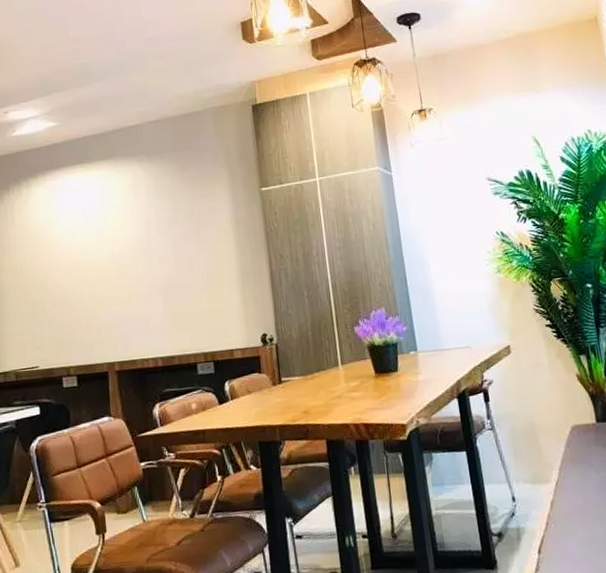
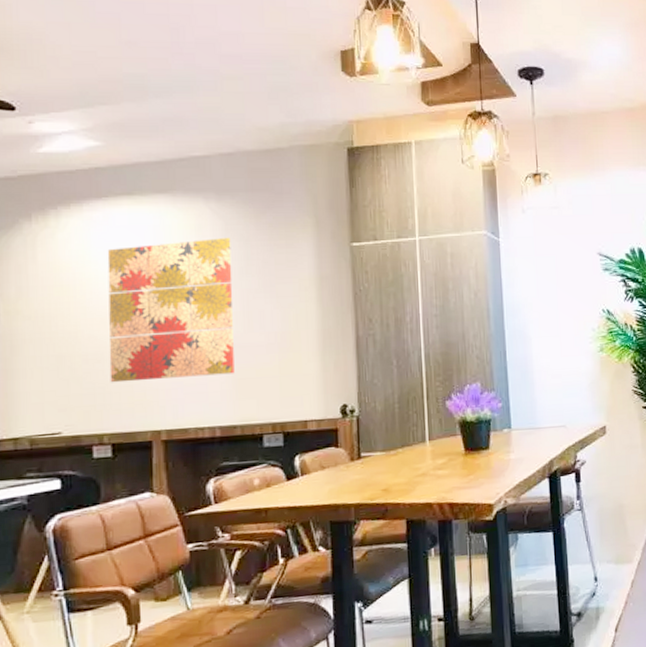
wall art: none [66,191,171,323] -> present [107,237,235,383]

